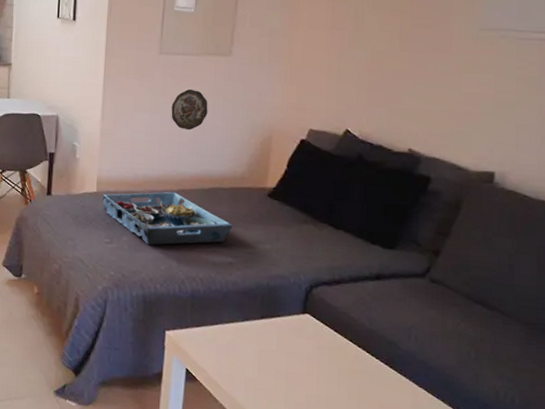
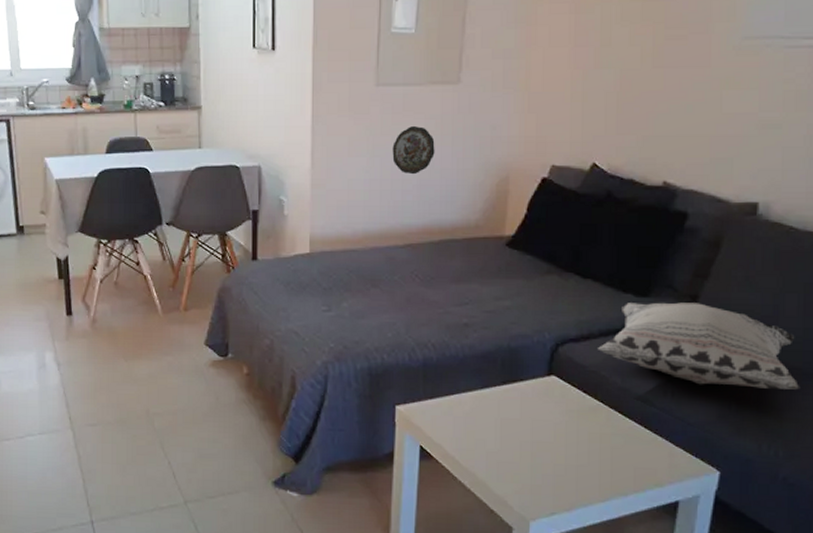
serving tray: present [102,191,233,246] -> none [317,247,468,311]
decorative pillow: none [348,253,535,343] -> present [598,302,800,390]

